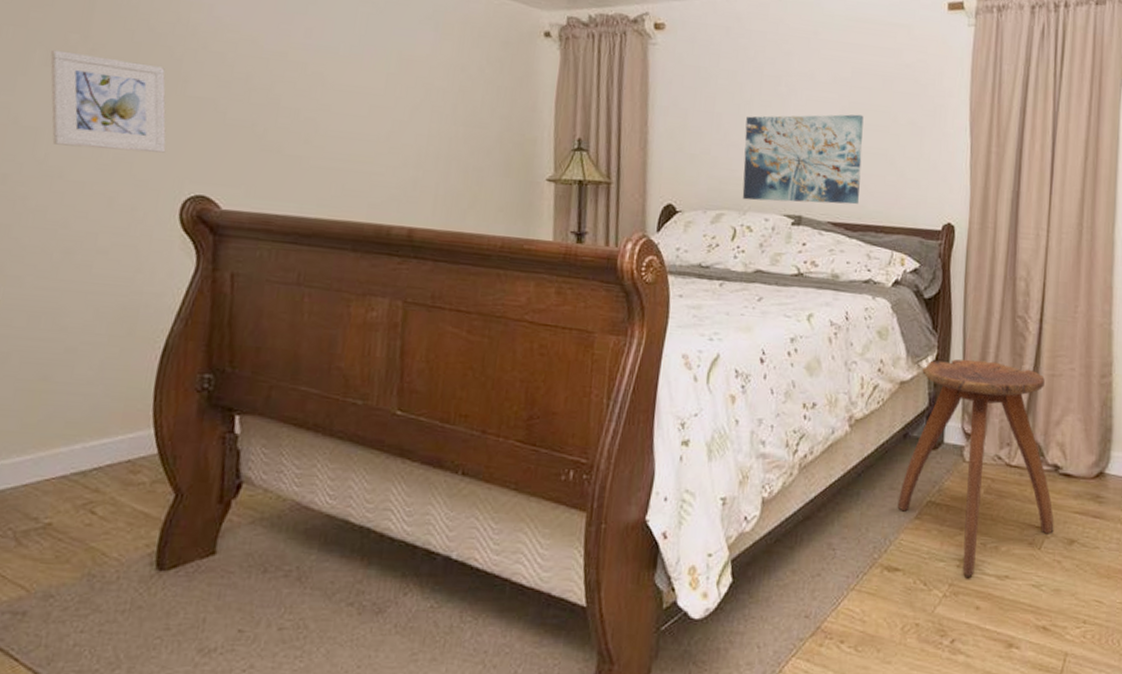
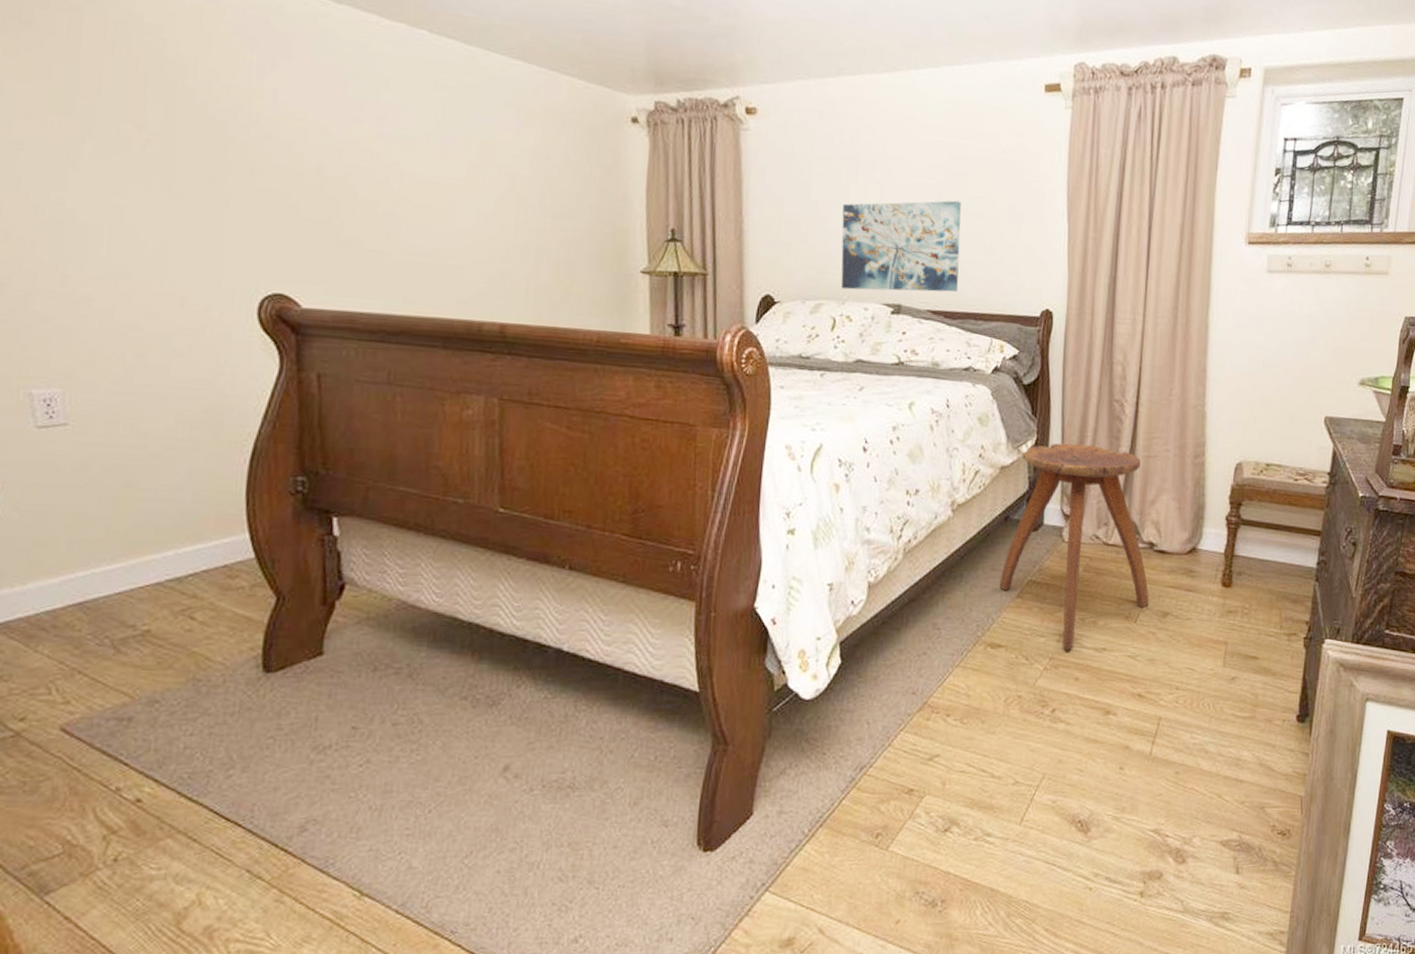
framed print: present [50,50,167,153] -> none [103,140,238,250]

